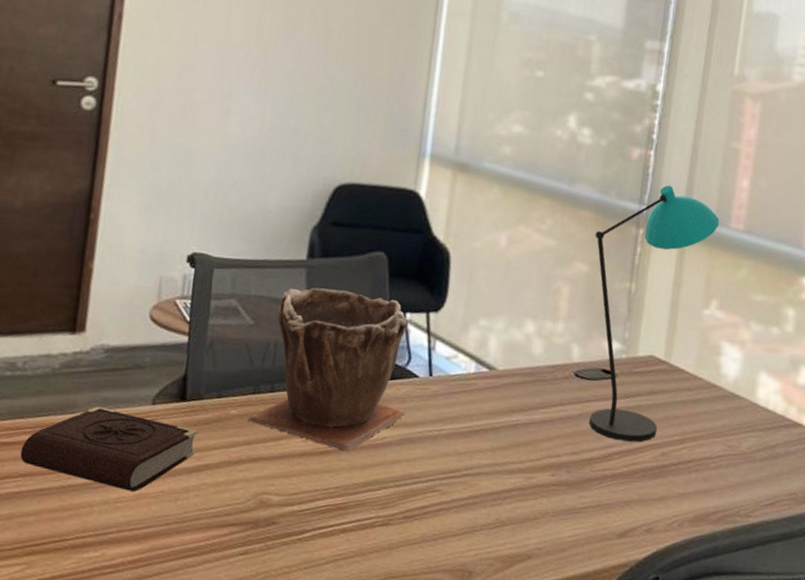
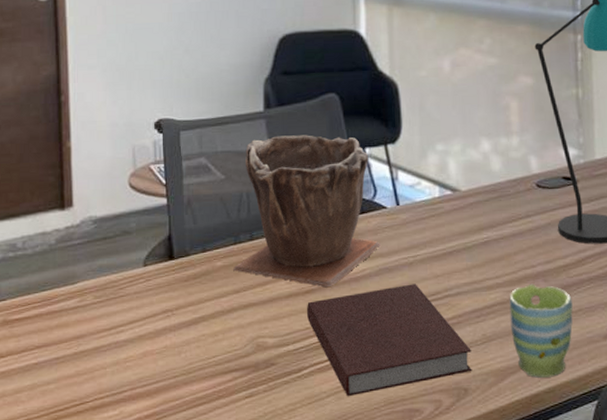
book: present [20,406,199,492] -> none [33,274,191,350]
notebook: none [317,458,483,566] -> present [306,284,472,397]
mug: none [525,473,592,570] -> present [509,283,573,378]

